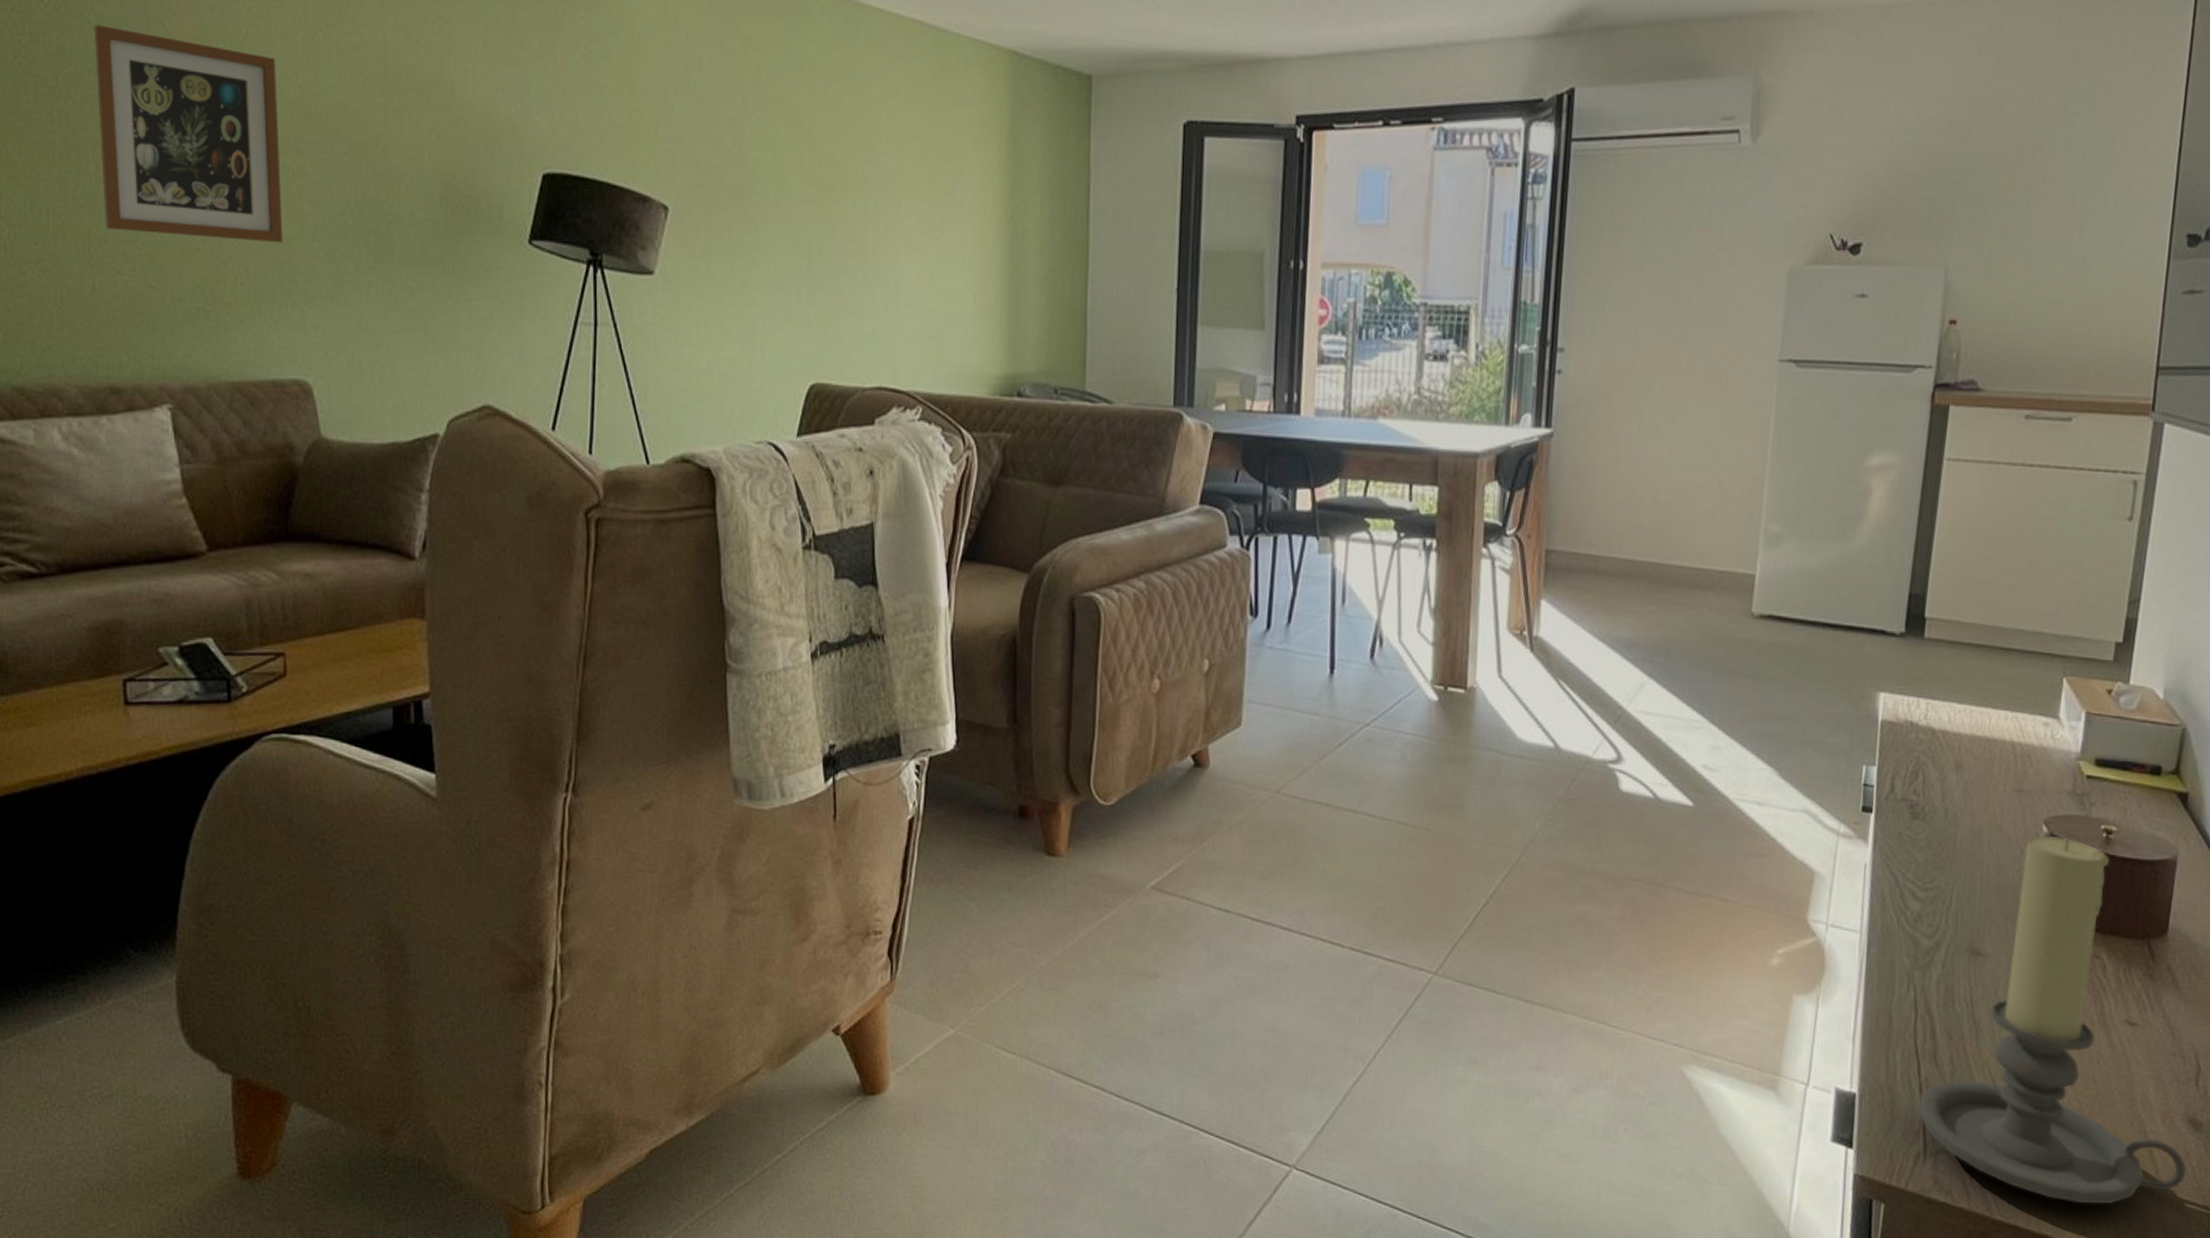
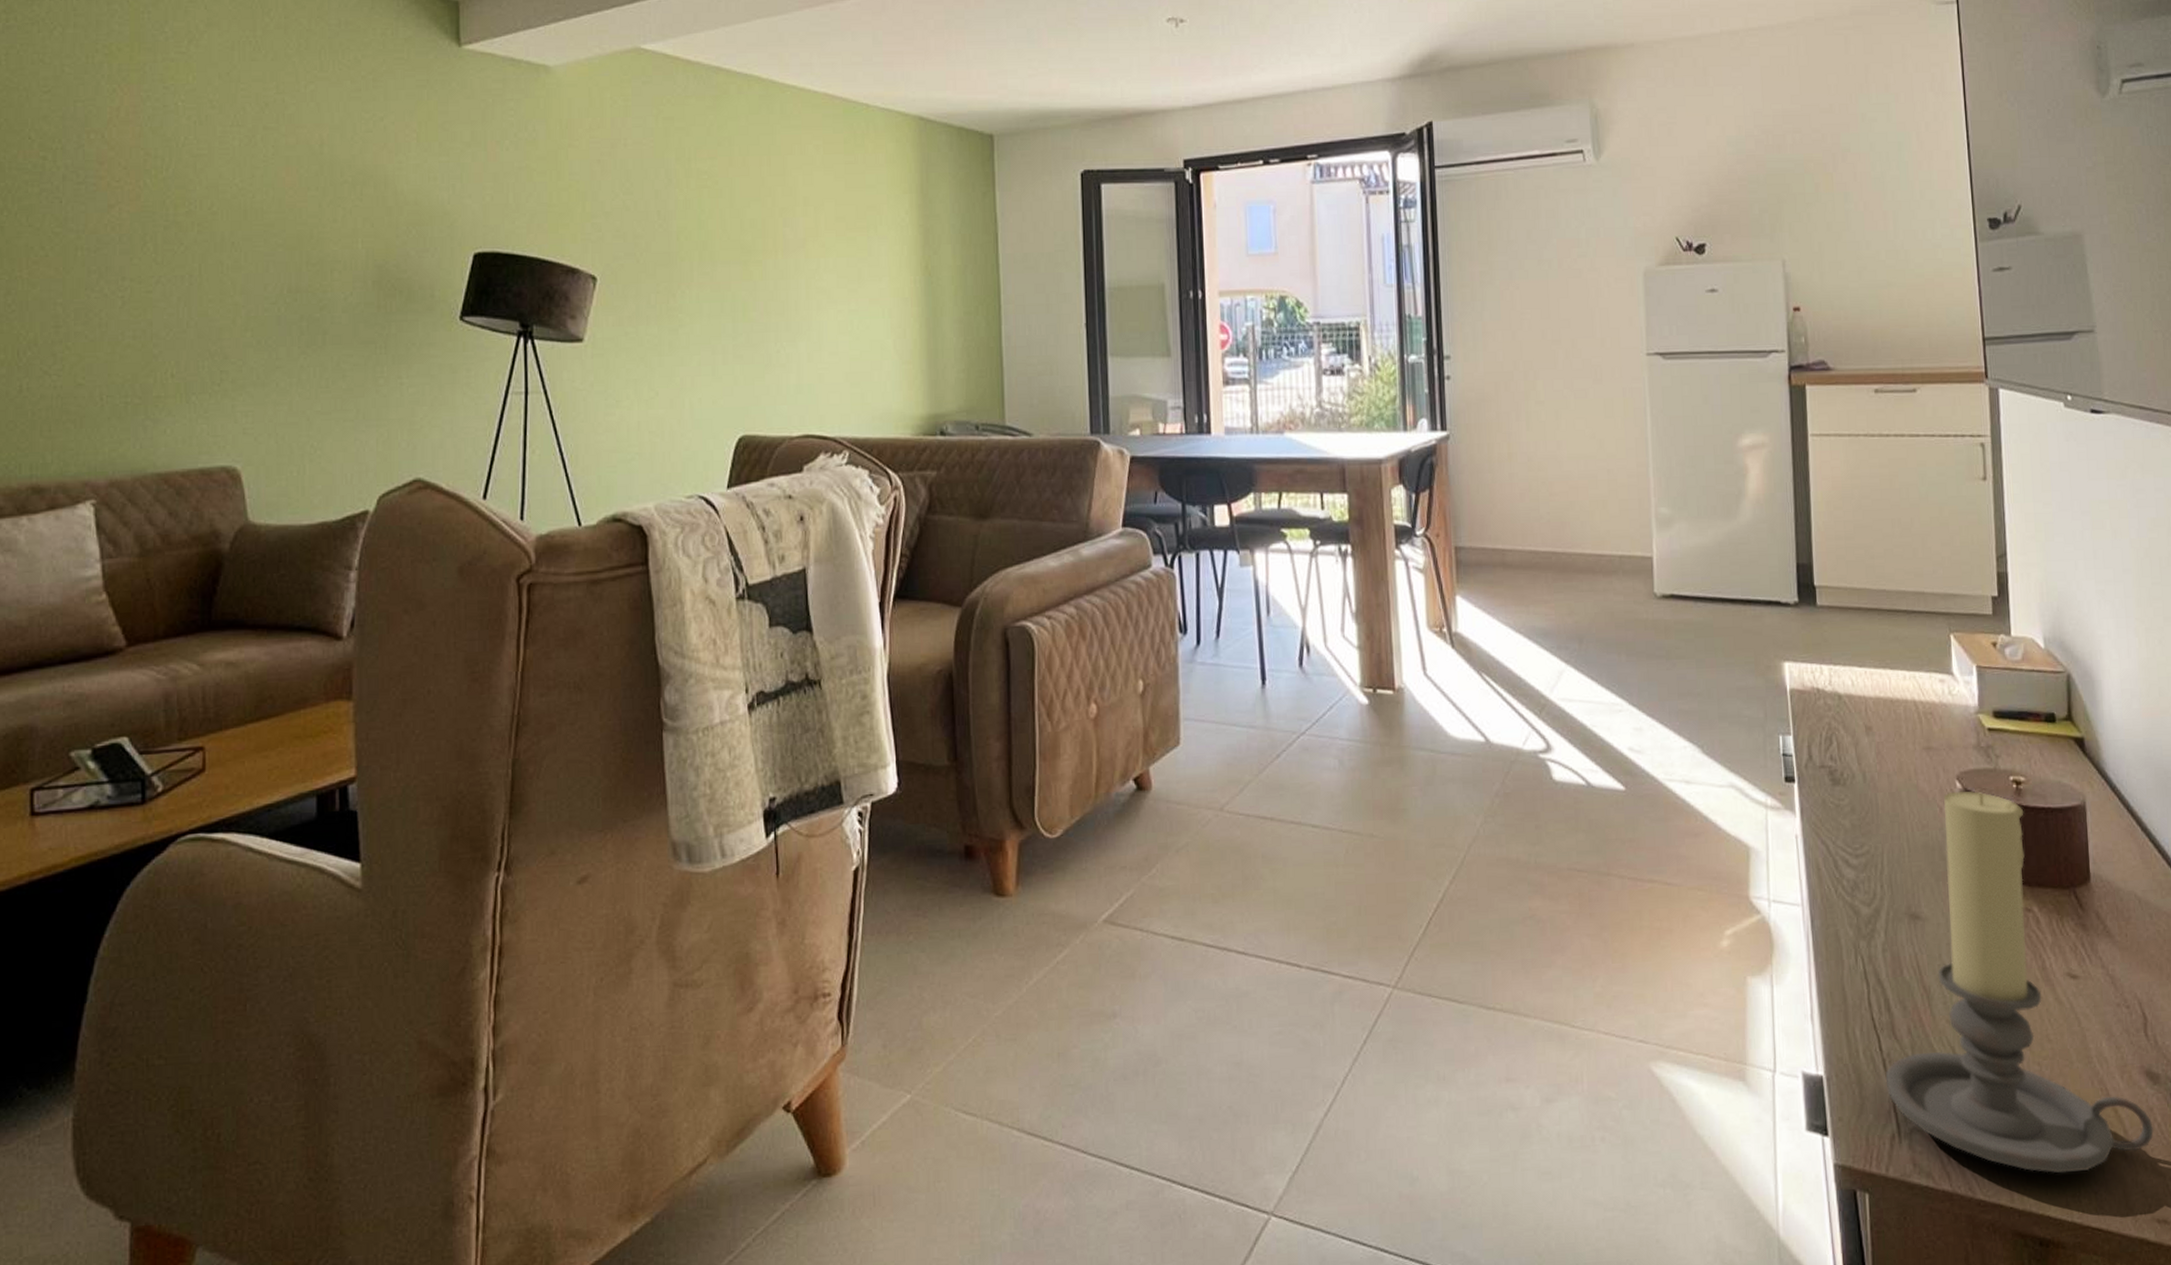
wall art: present [94,25,284,243] -> none [34,139,216,335]

